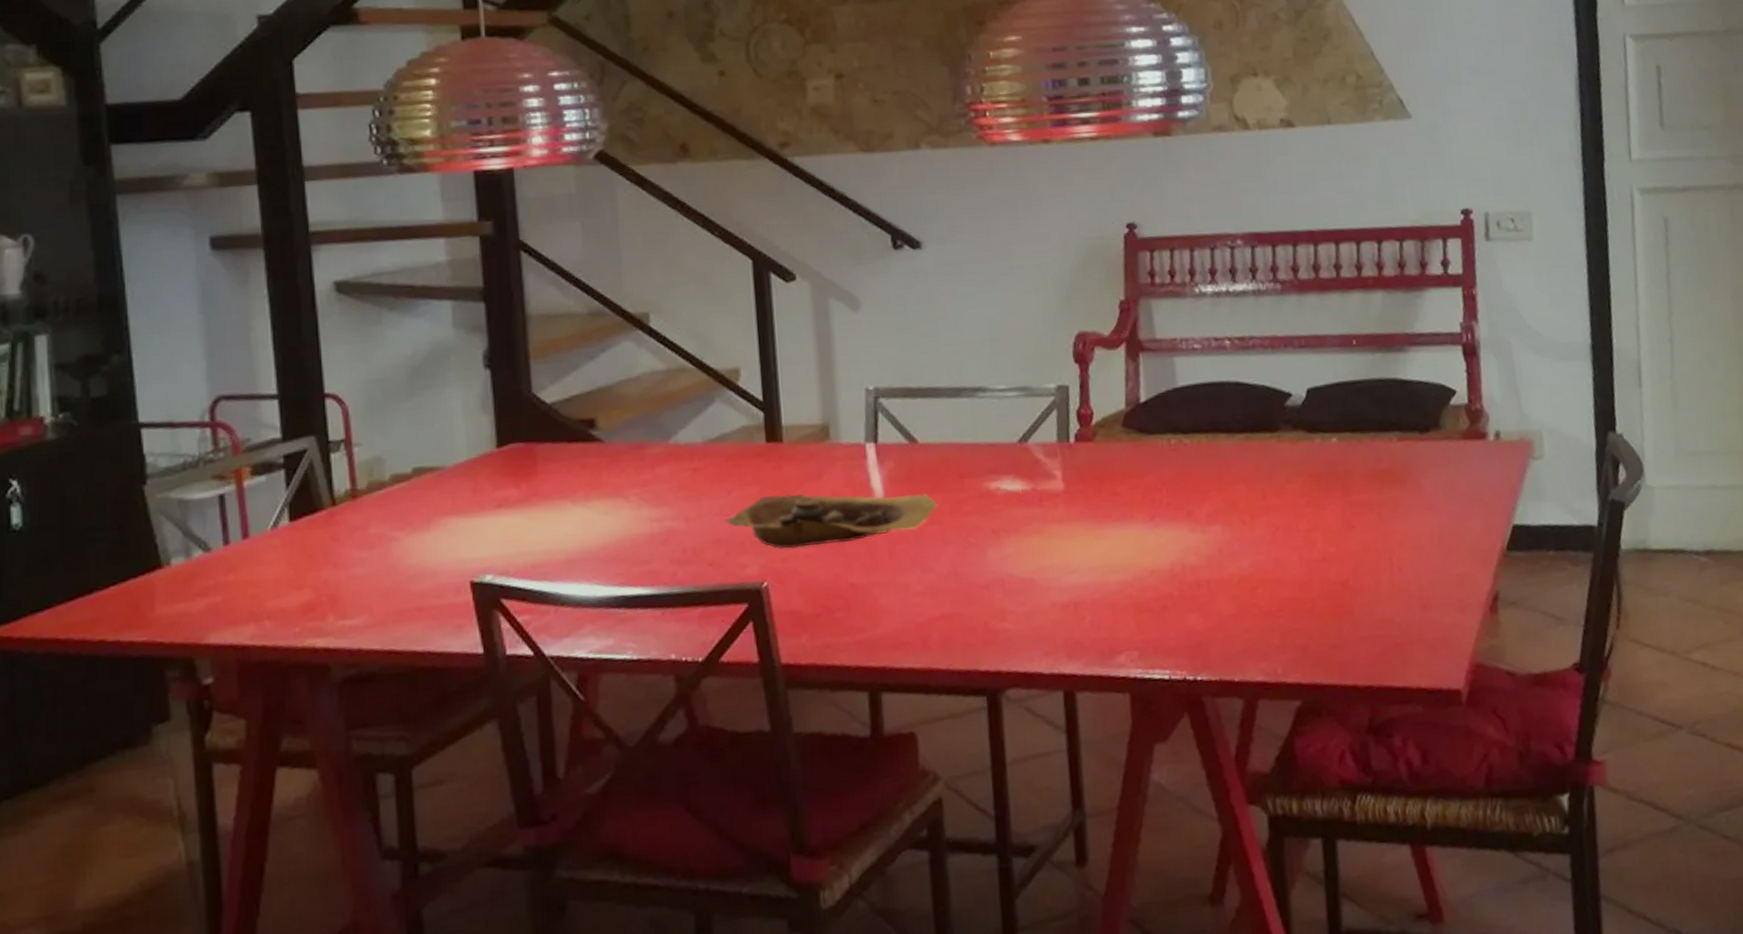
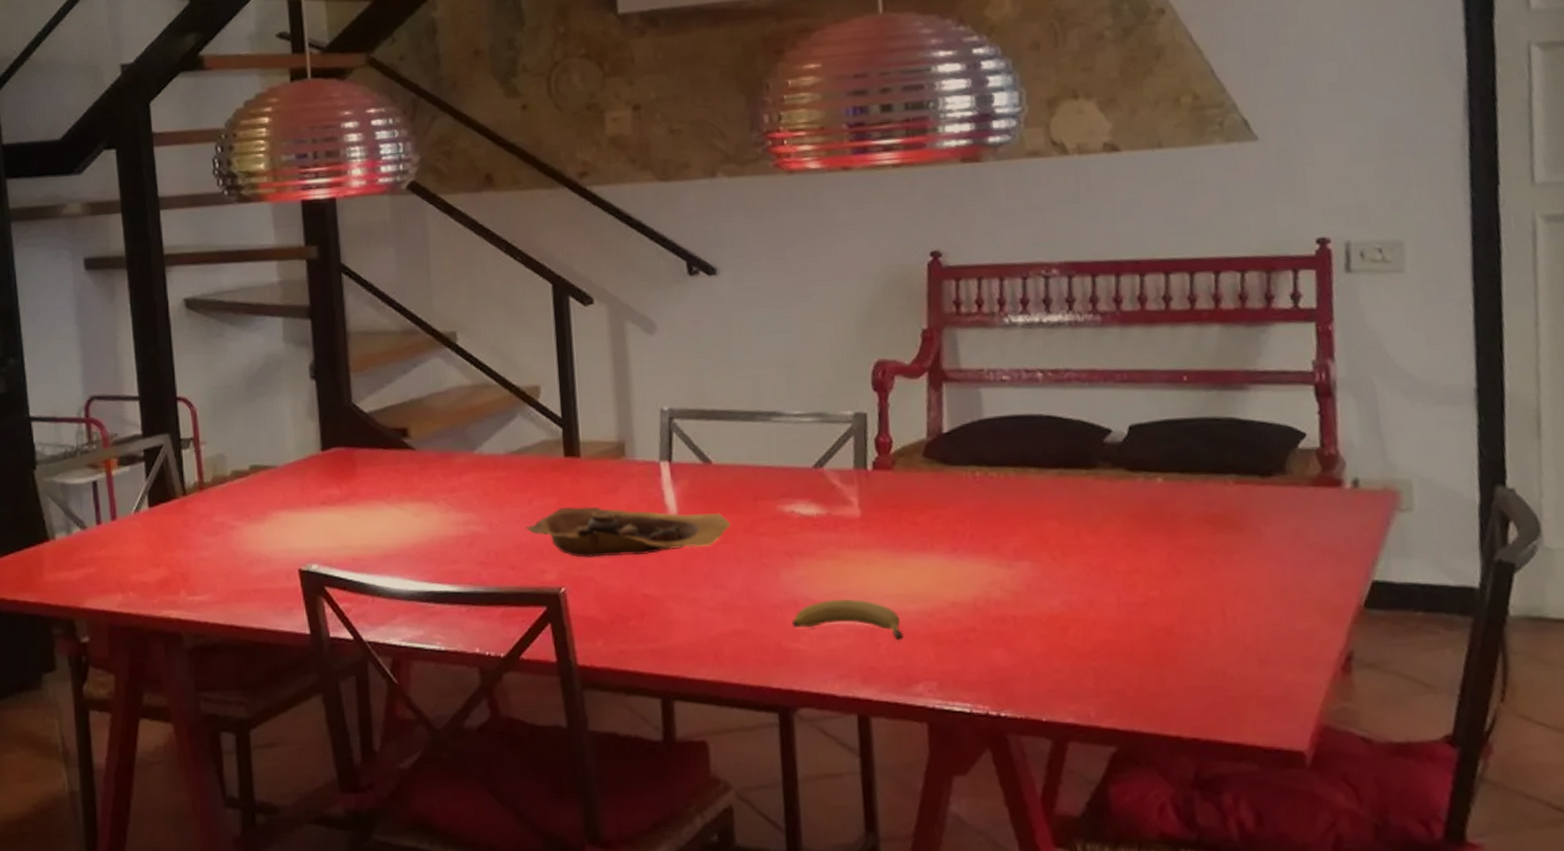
fruit: none [998,574,1106,613] -> present [791,599,904,641]

